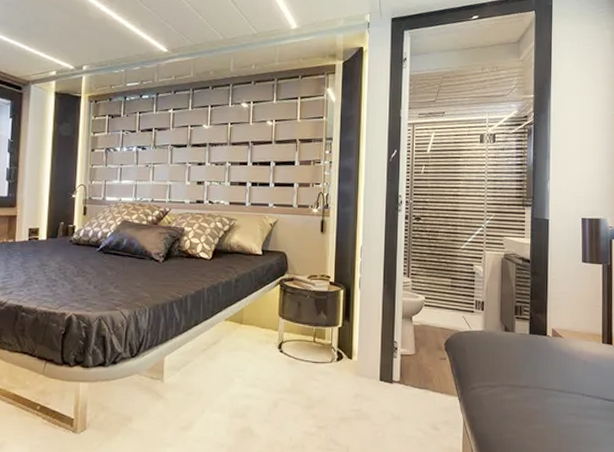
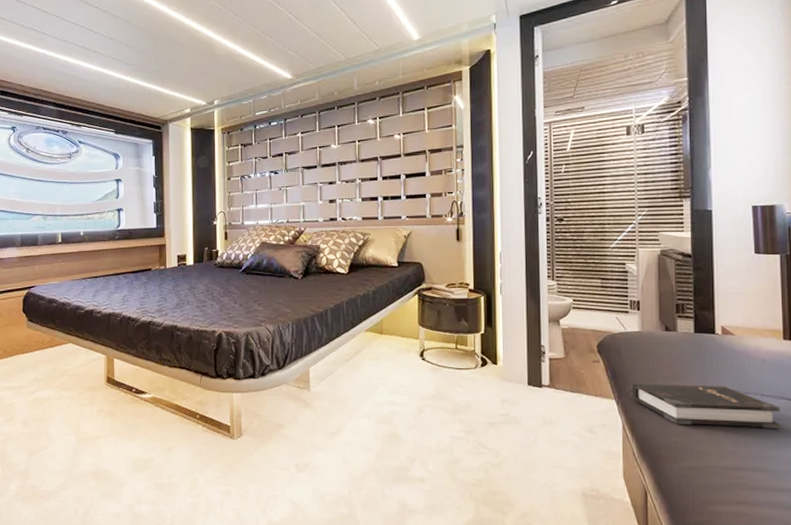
hardback book: none [473,381,597,426] -> present [631,383,781,428]

